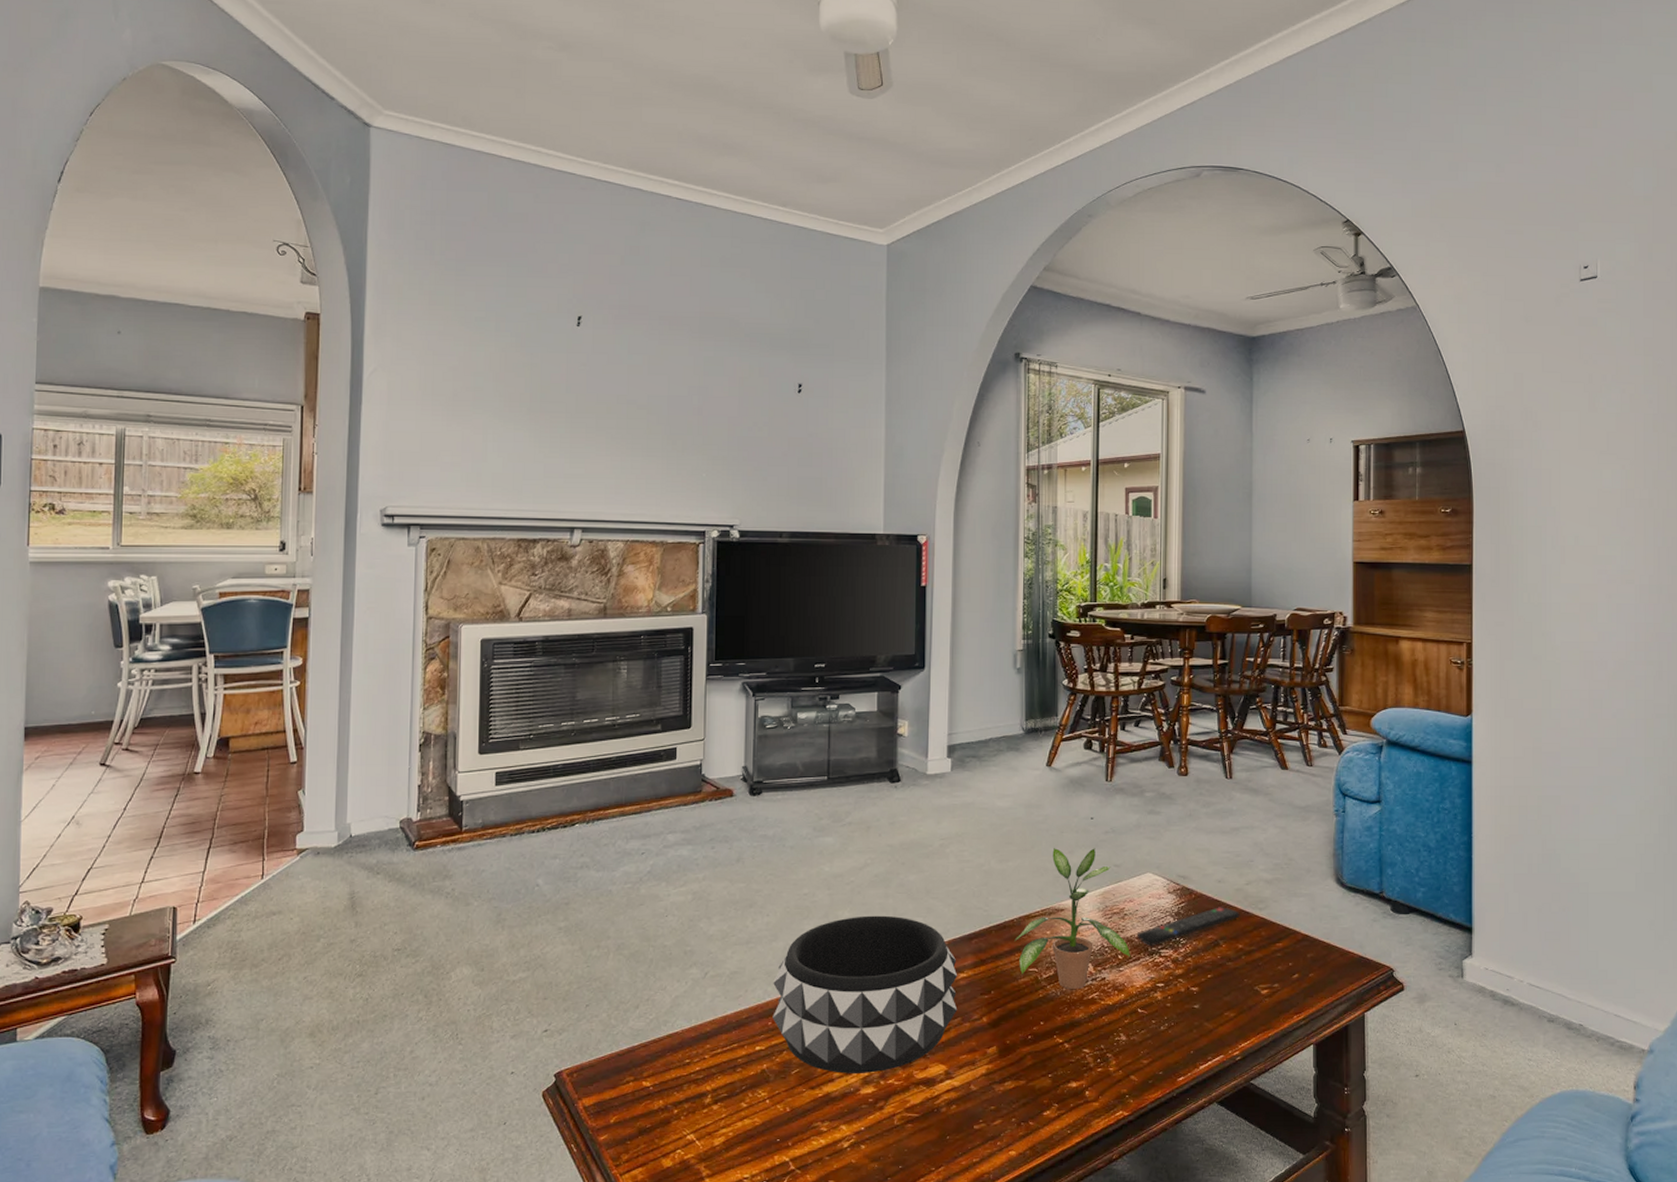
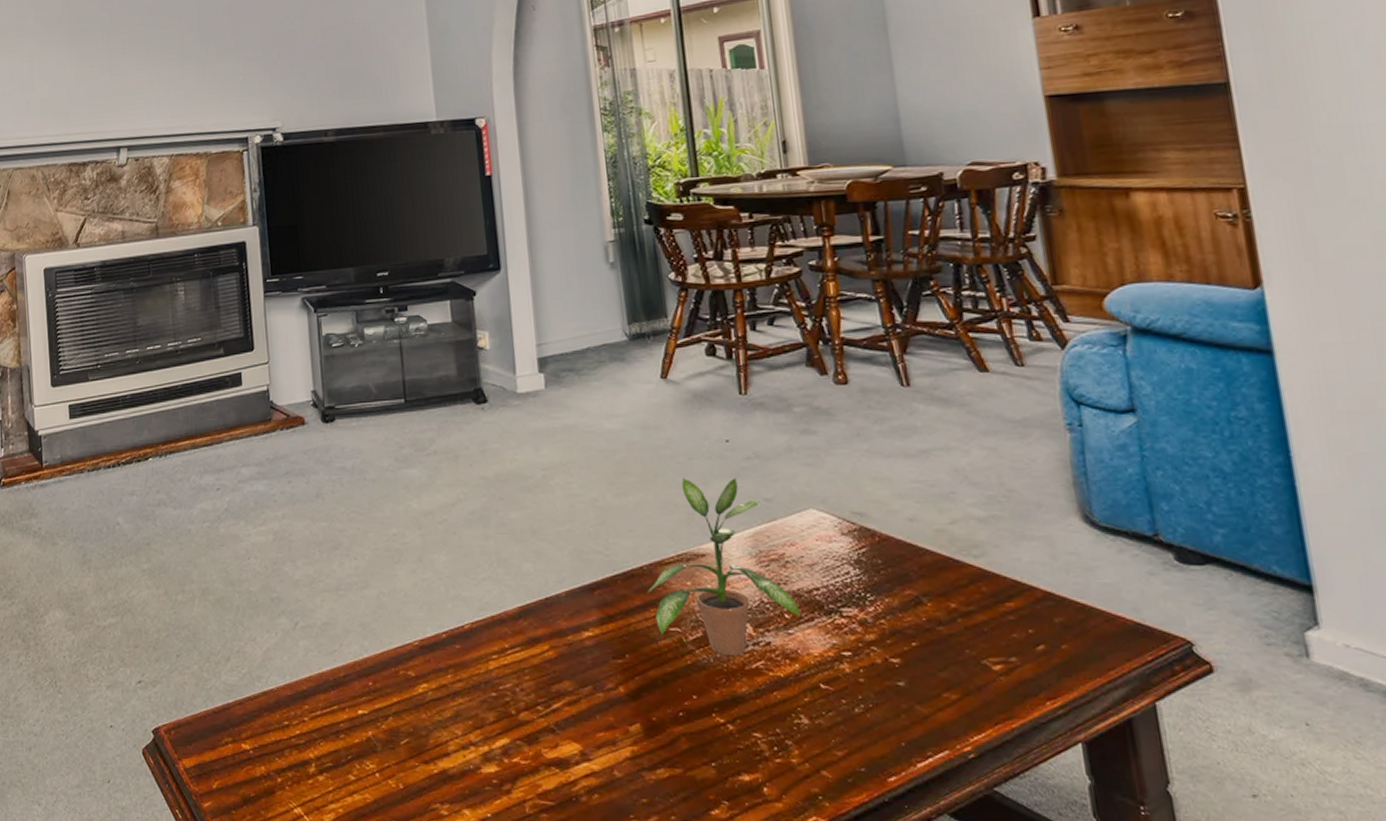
decorative bowl: present [773,915,958,1074] -> none [369,560,587,749]
remote control: present [1136,907,1240,946] -> none [805,553,947,603]

